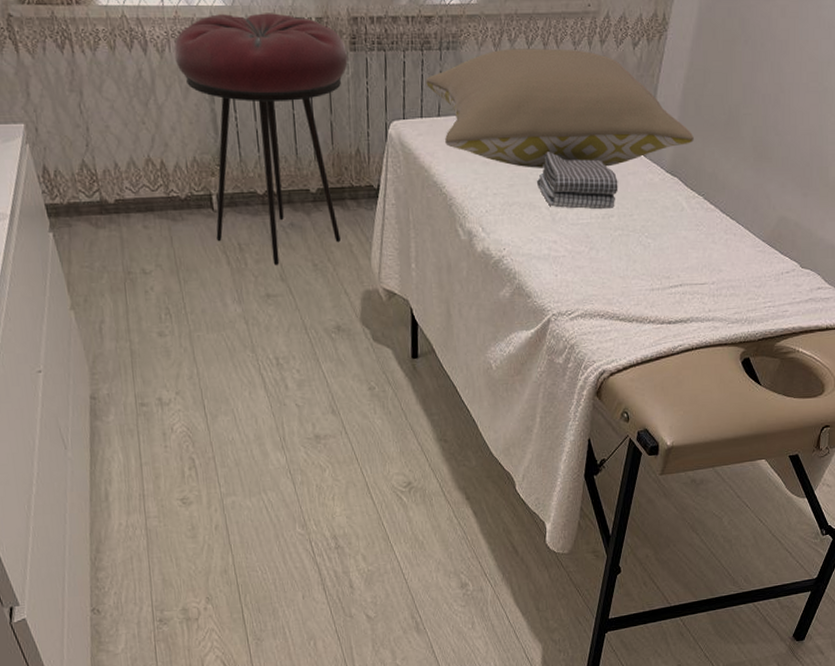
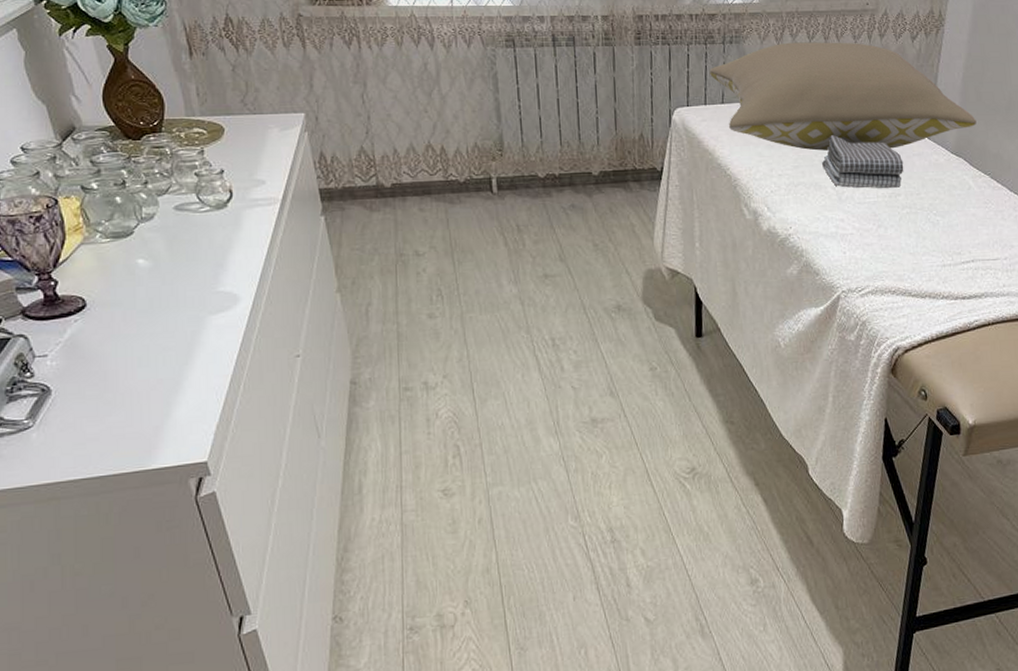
stool: present [173,13,348,265] -> none [460,12,632,246]

